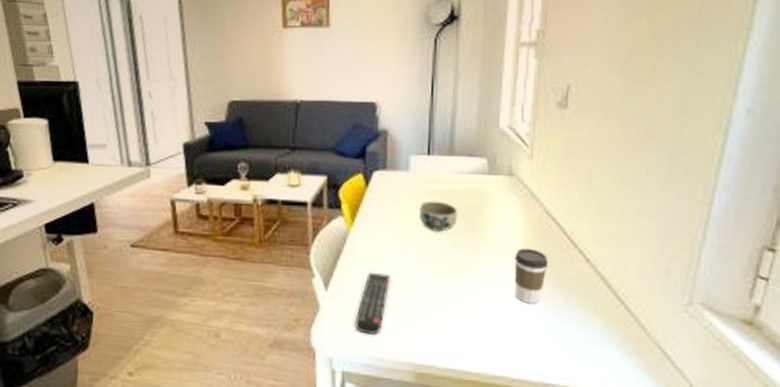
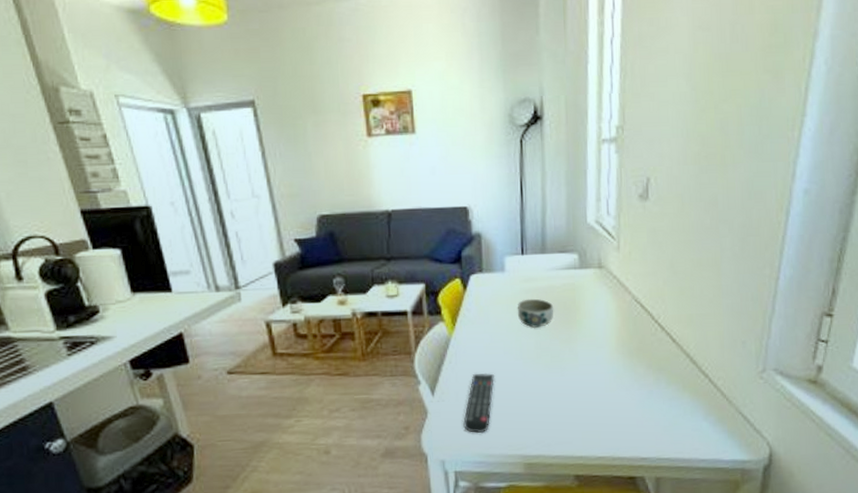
coffee cup: present [514,248,548,304] -> none [609,335,639,387]

